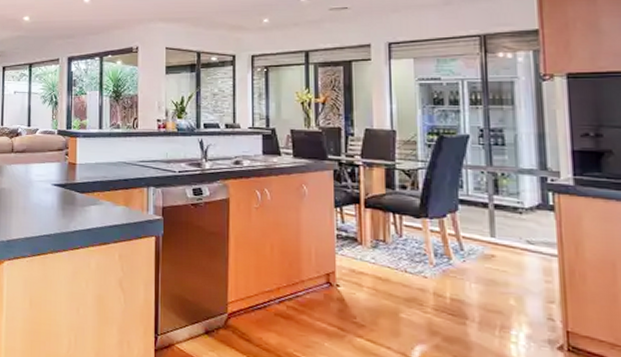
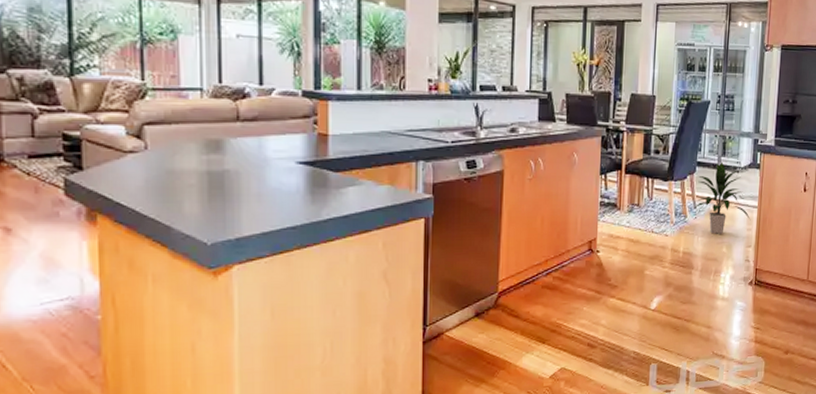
indoor plant: none [461,200,549,283] -> present [694,161,751,234]

